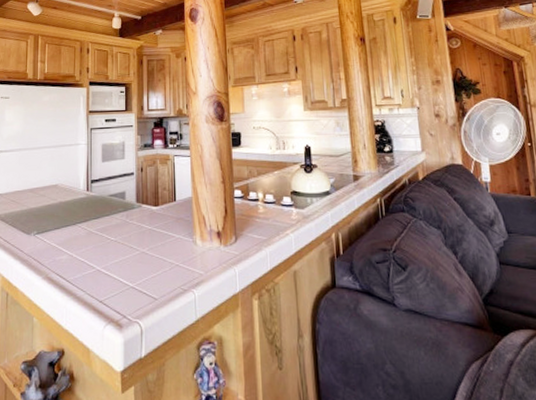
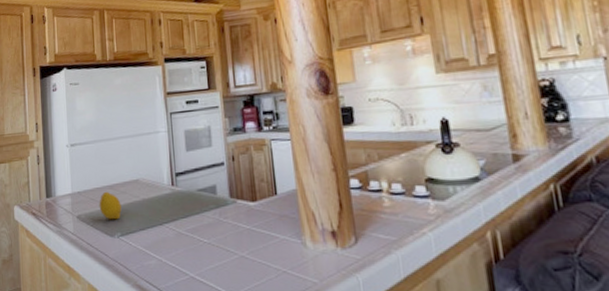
fruit: none [18,194,40,220] -> present [99,191,122,220]

